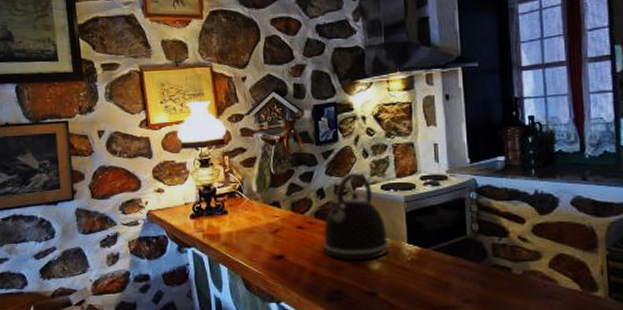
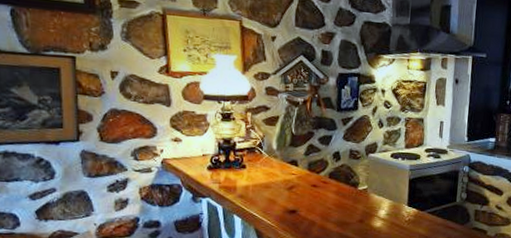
kettle: present [323,172,389,261] -> none [334,140,392,219]

